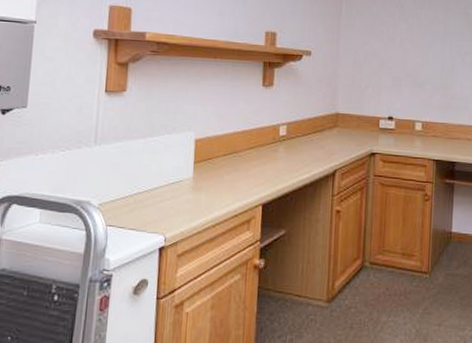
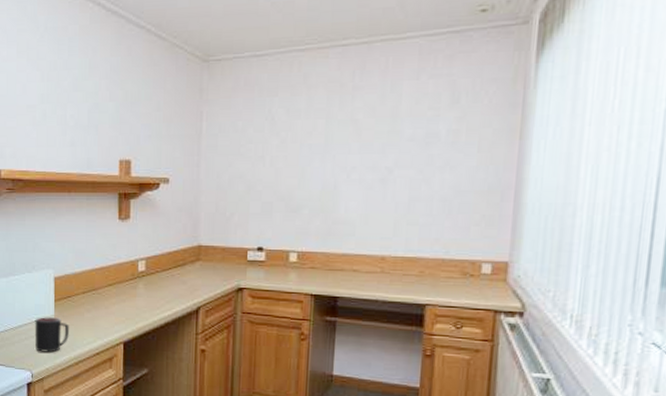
mug: none [170,179,208,215] -> present [34,317,69,353]

